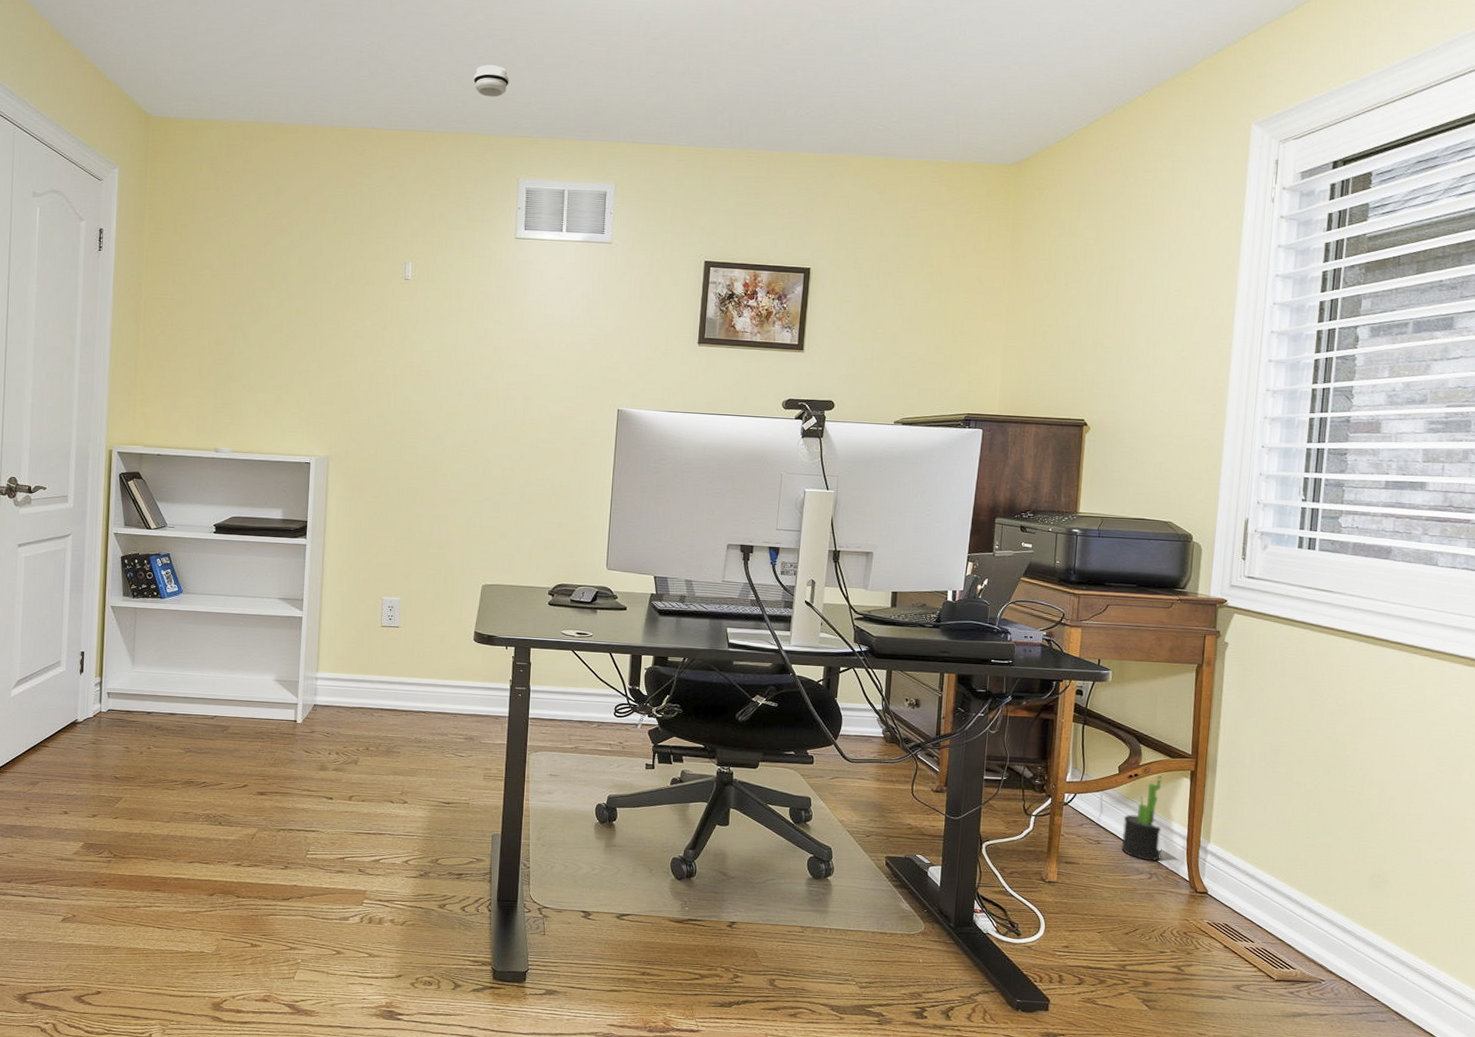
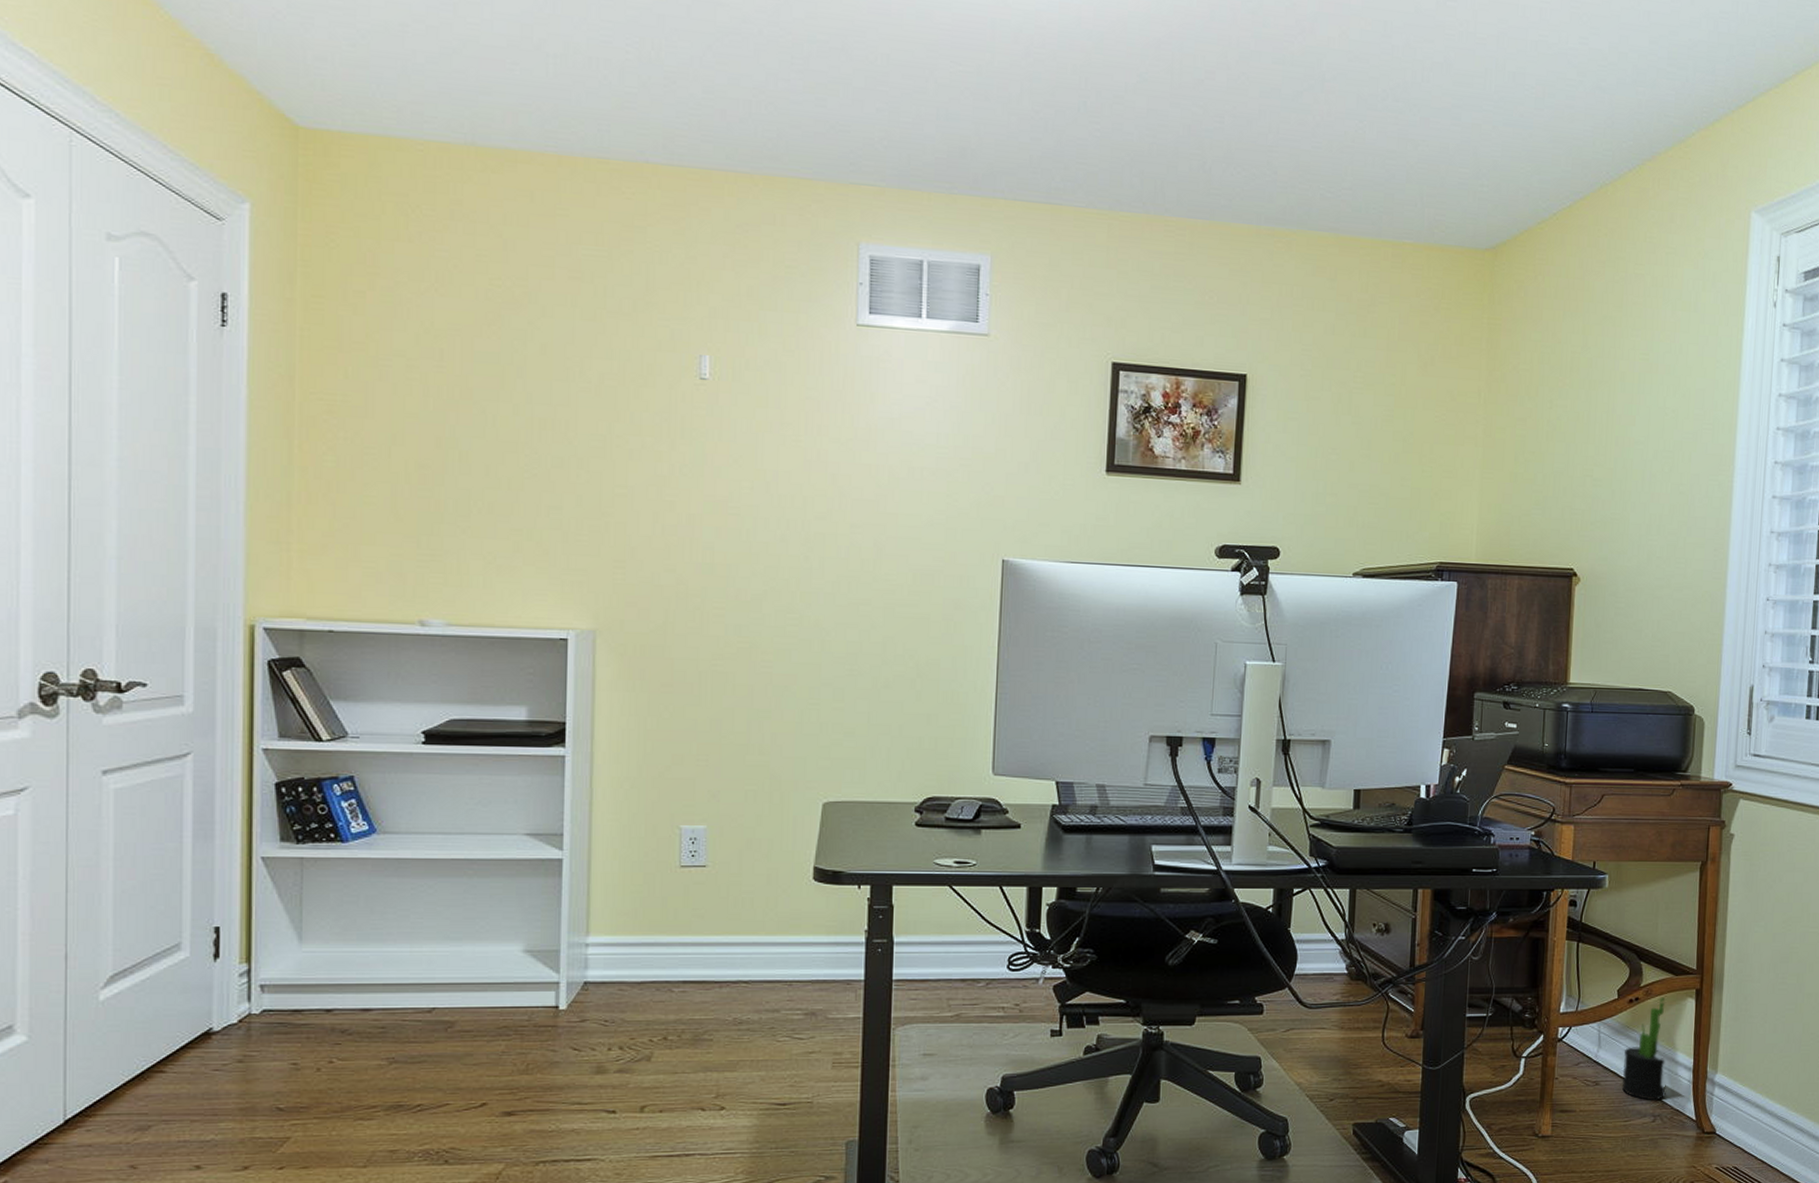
smoke detector: present [473,65,510,97] -> none [791,81,842,128]

